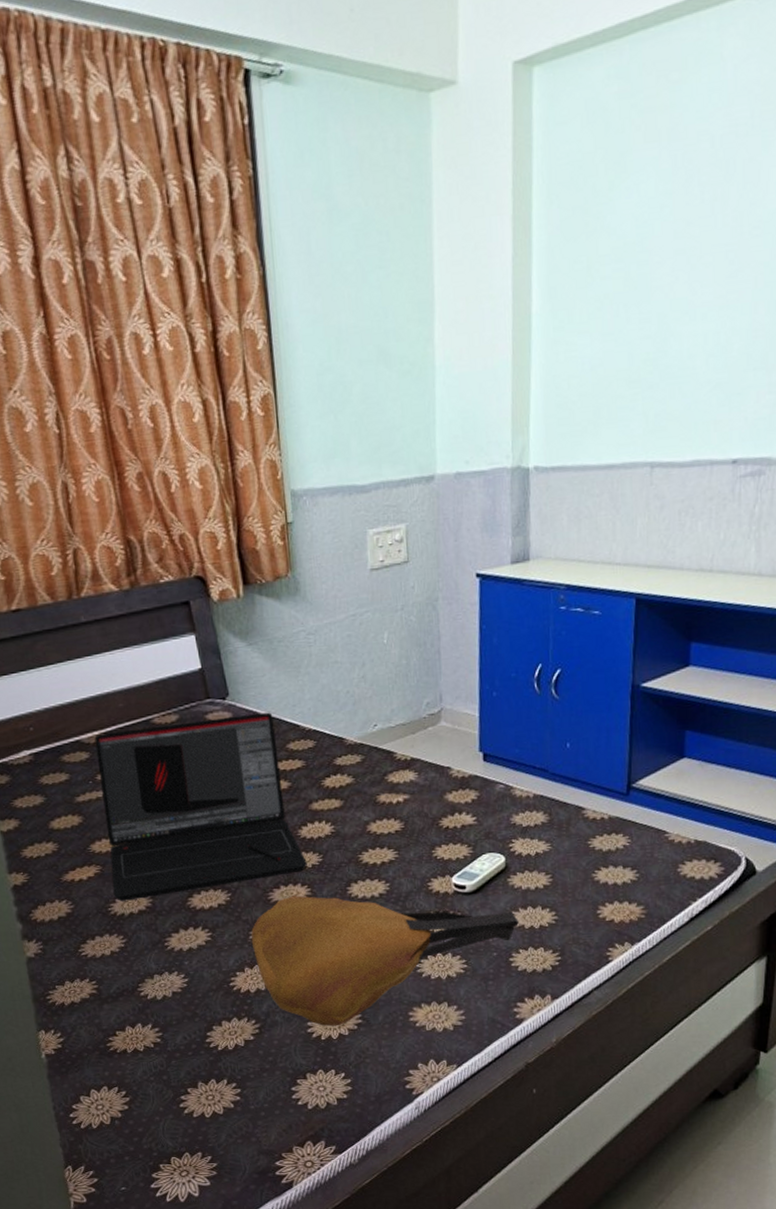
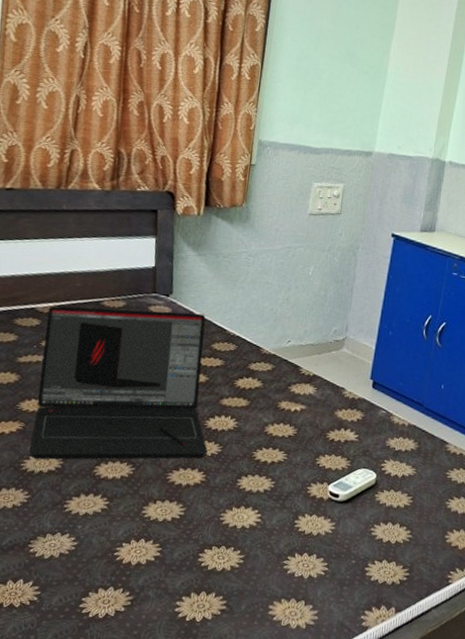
tote bag: present [251,894,519,1026] -> none [142,478,379,609]

